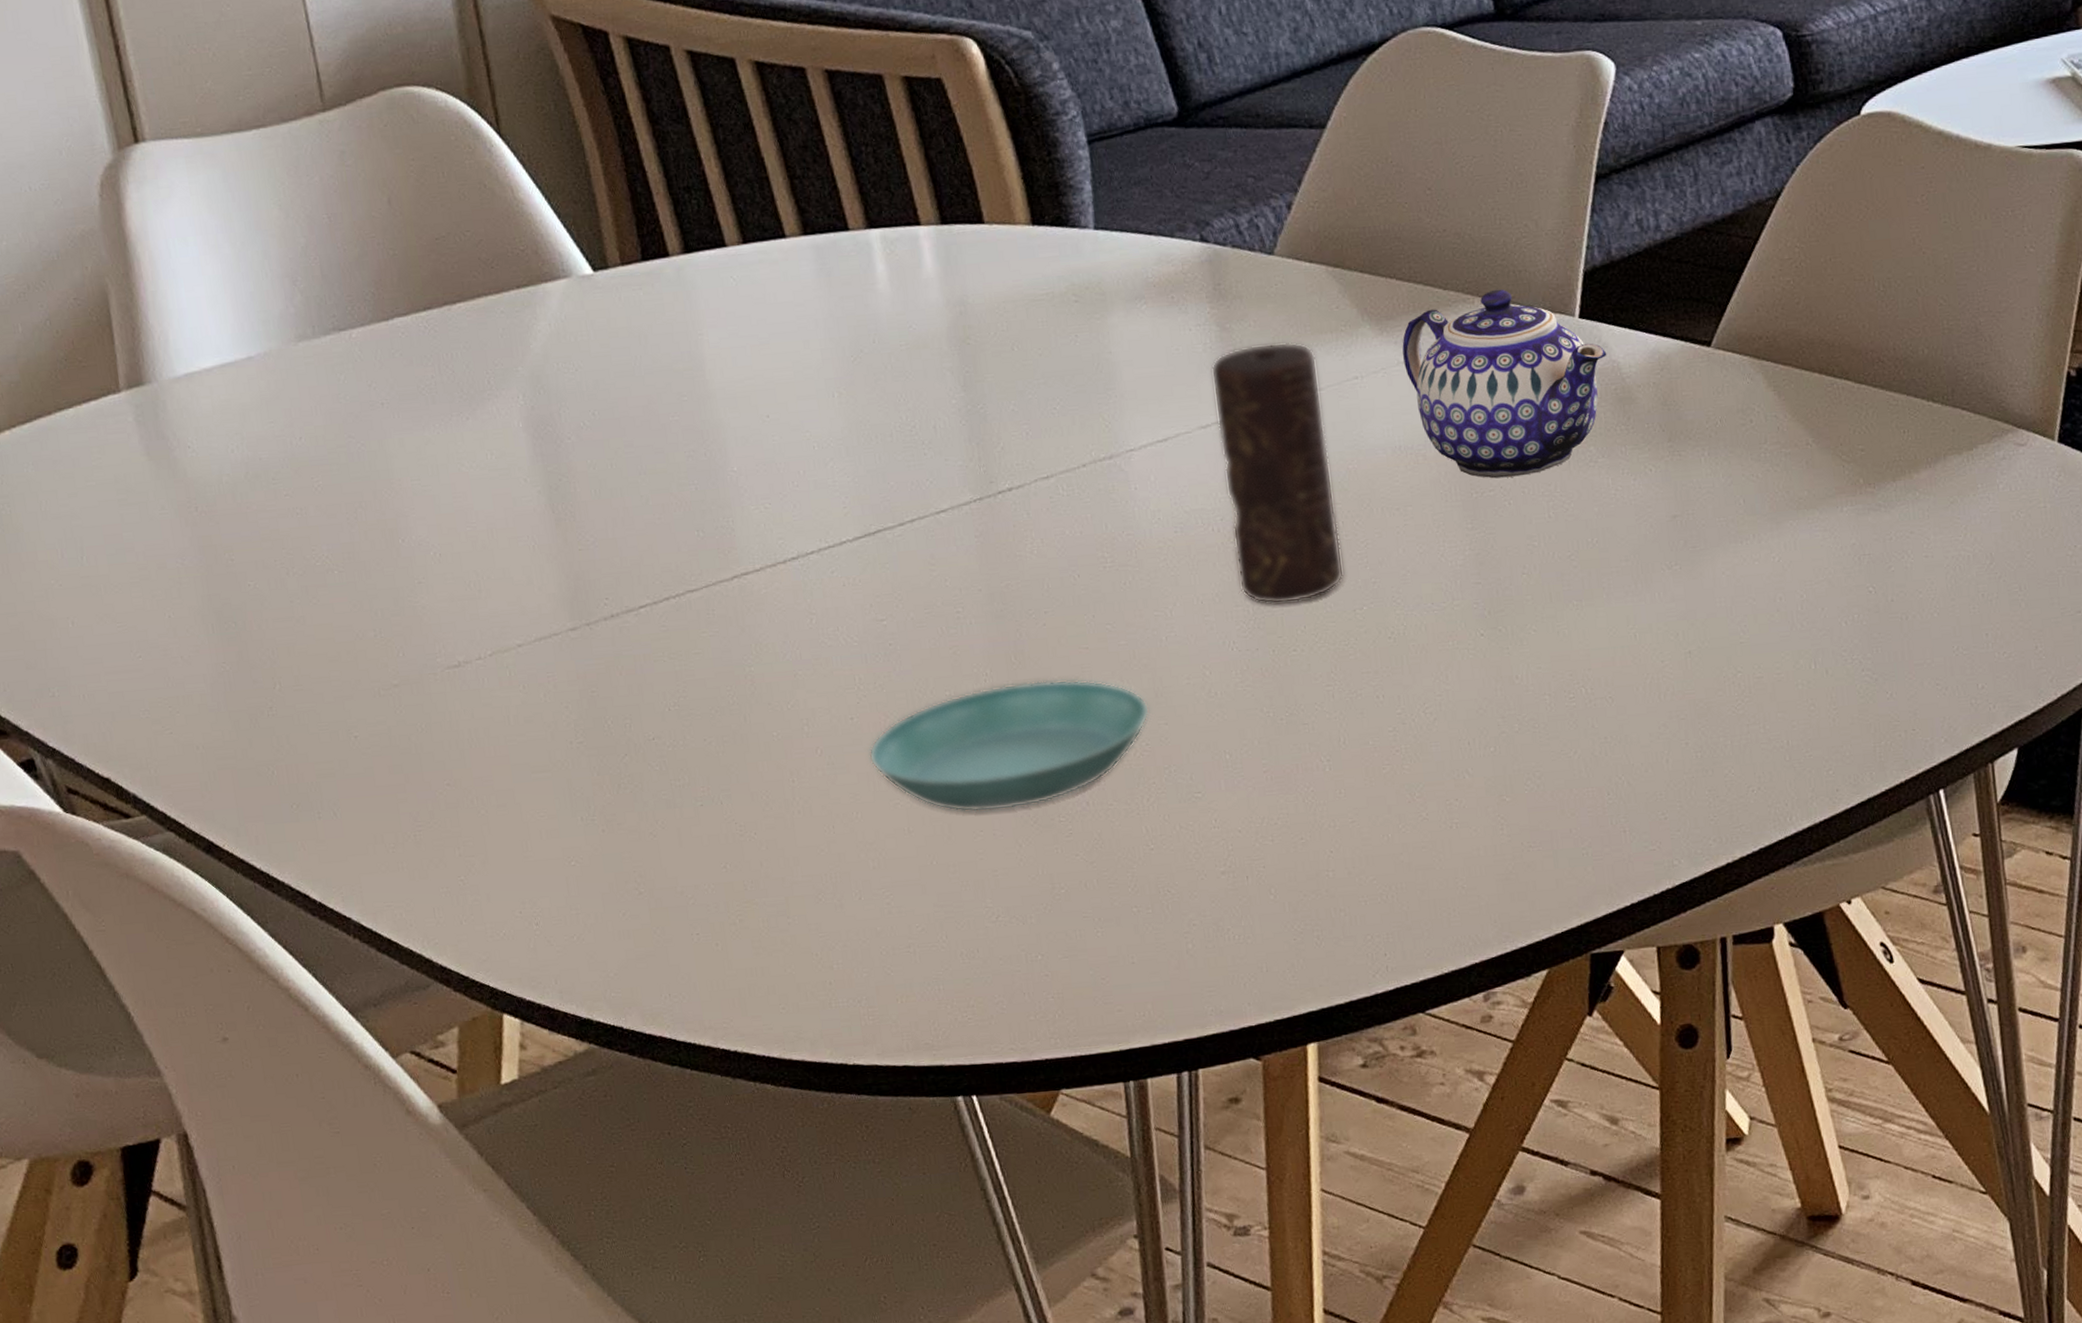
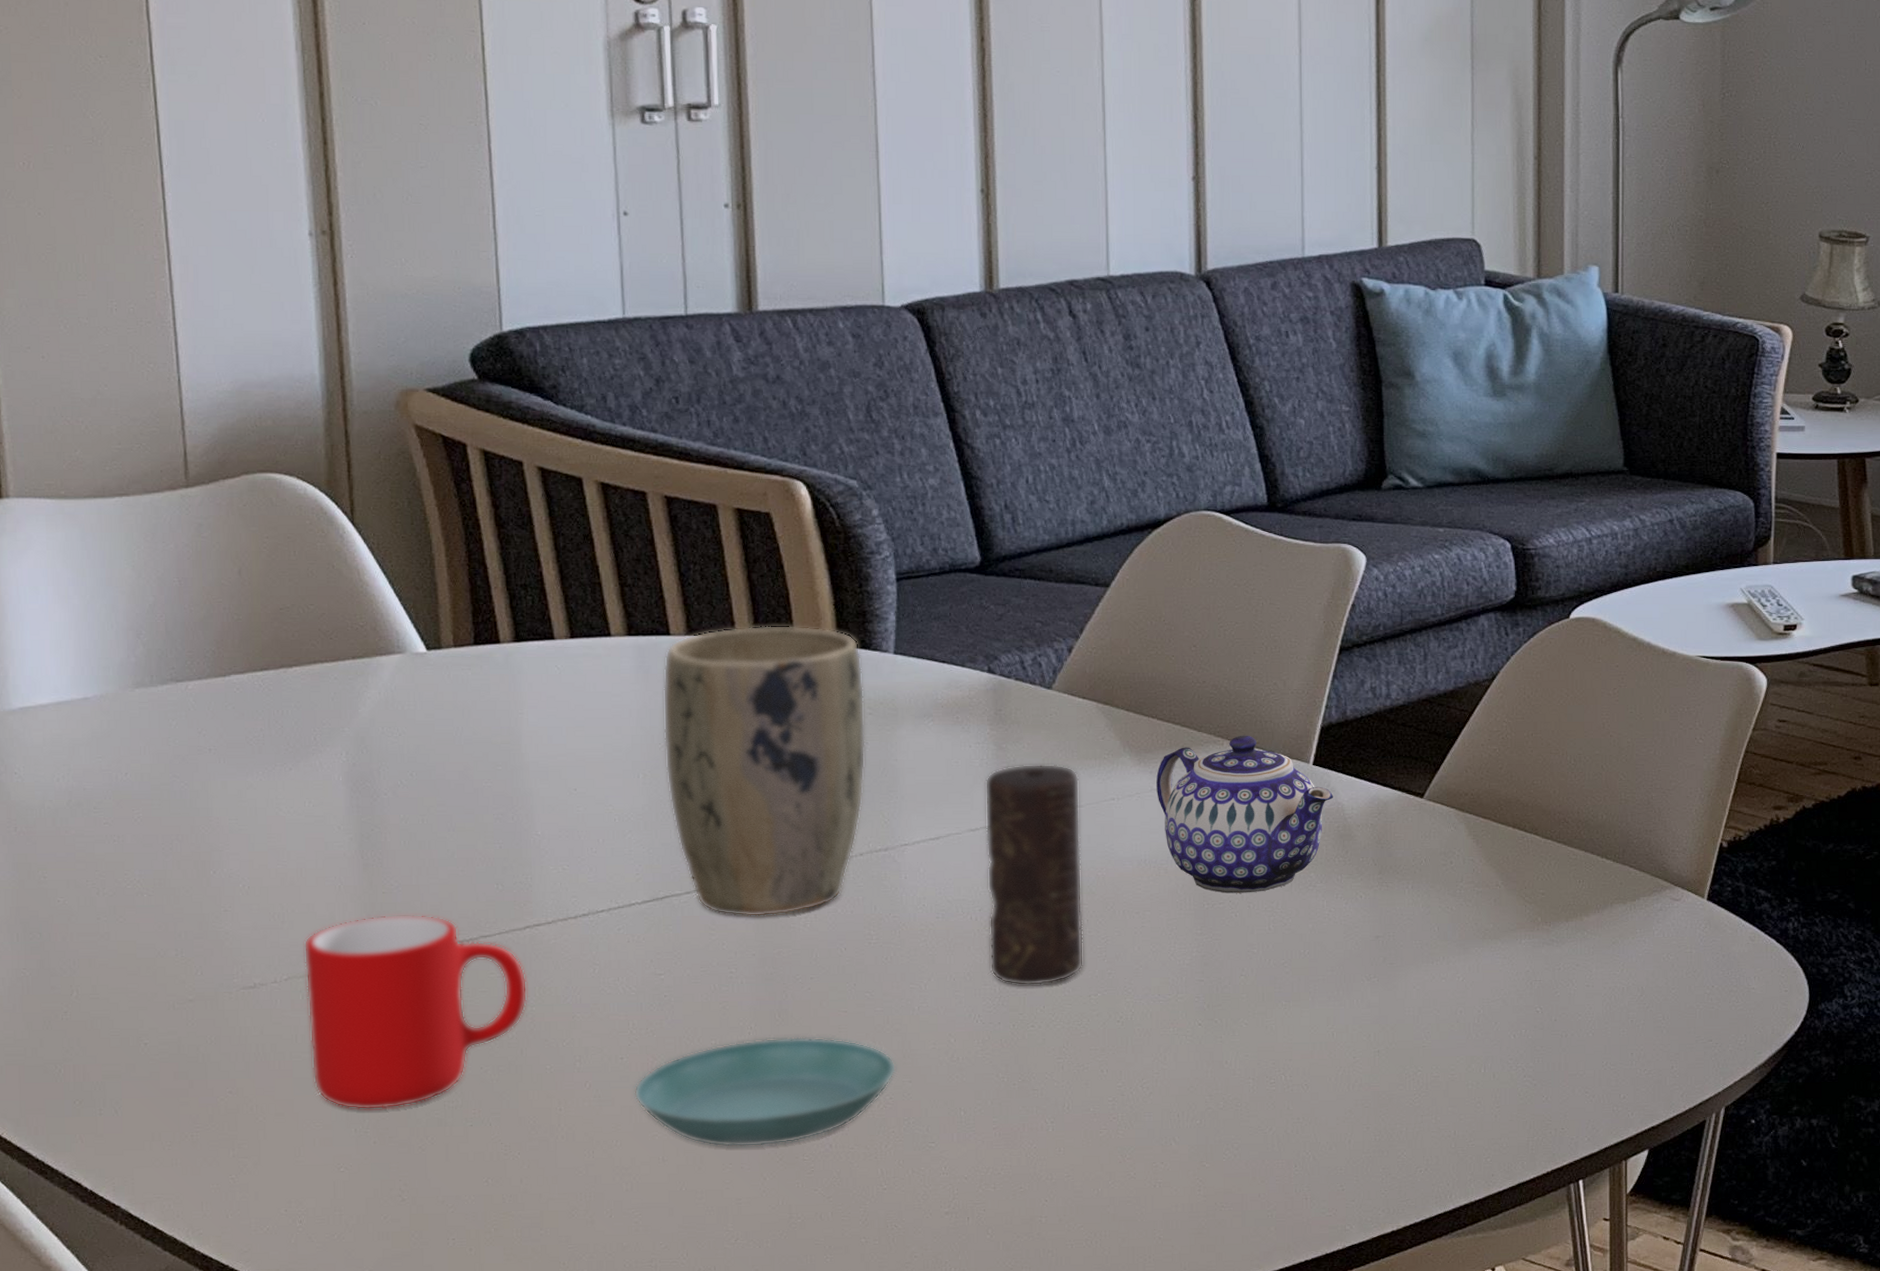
cup: none [503,570,745,796] -> present [303,914,528,1110]
plant pot: none [845,205,1080,548] -> present [662,625,866,917]

